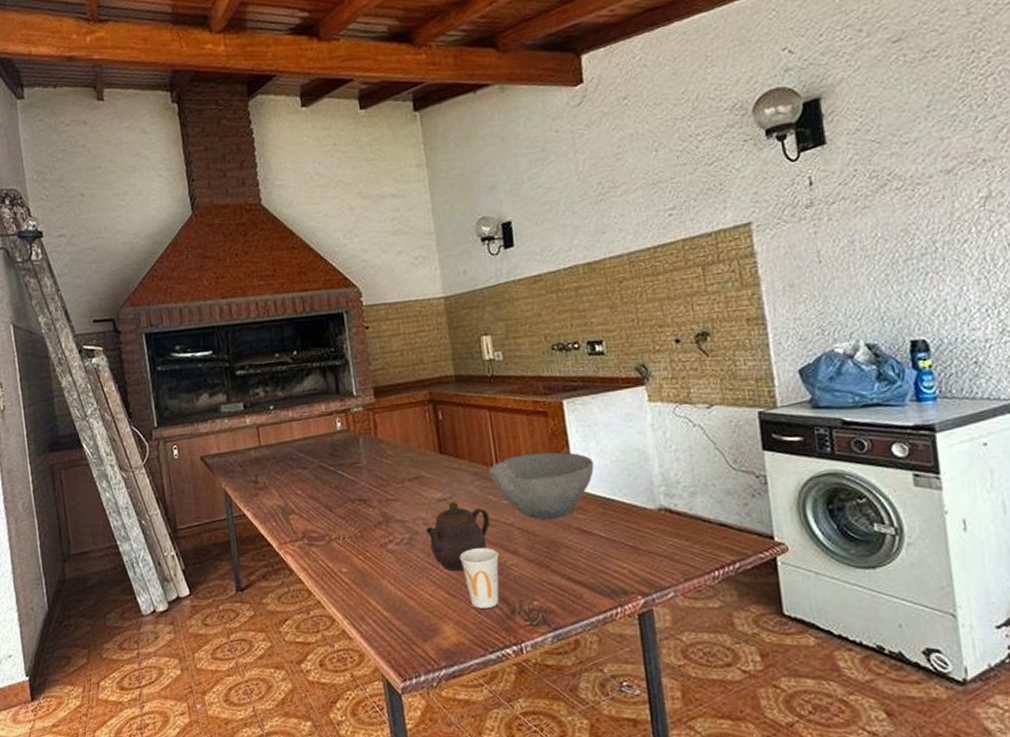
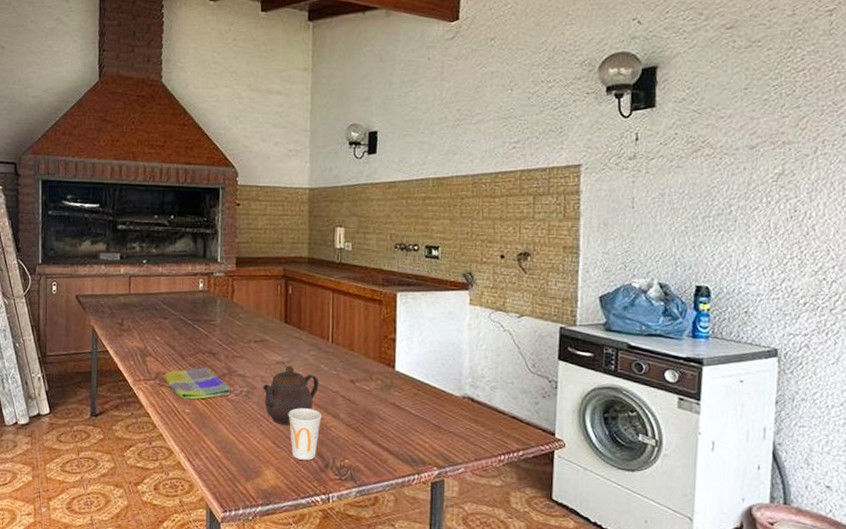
dish towel: none [312,517,391,558] -> present [164,367,231,400]
bowl: present [488,452,594,520] -> none [324,334,415,393]

